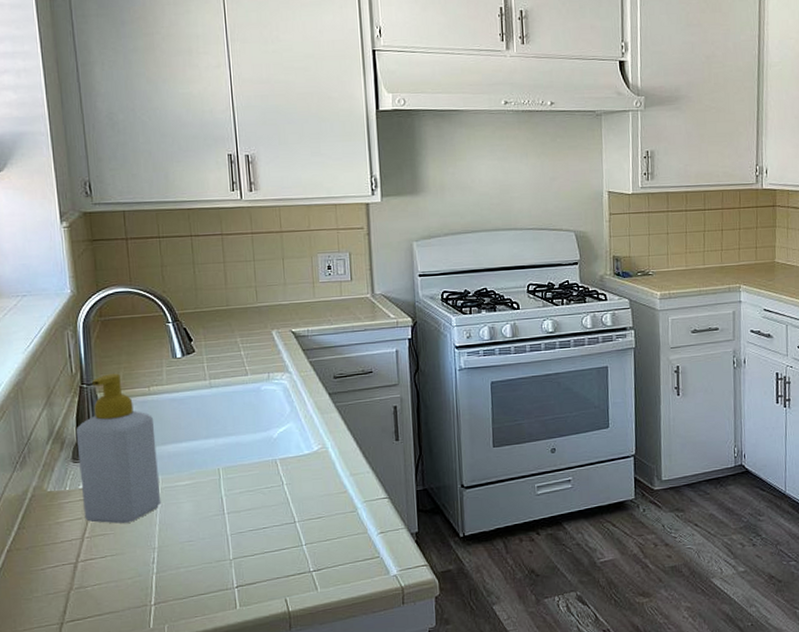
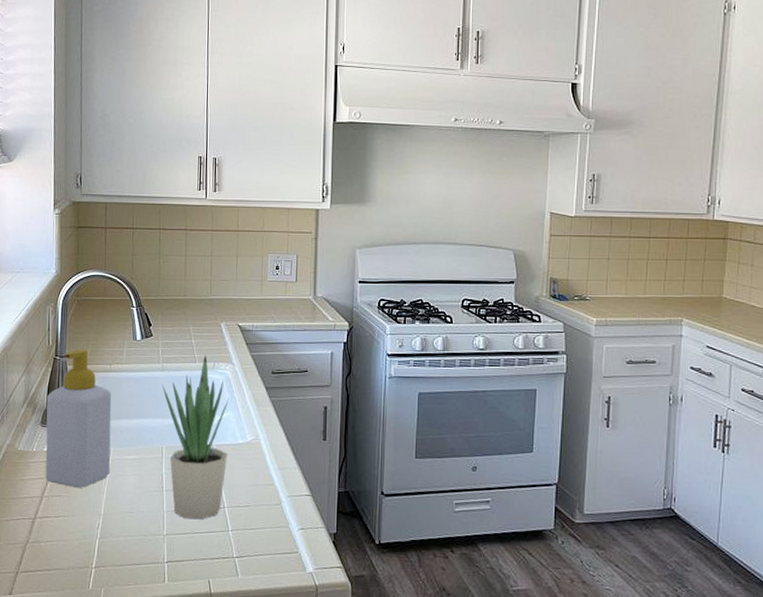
potted plant: none [212,365,294,540] -> present [162,354,230,519]

